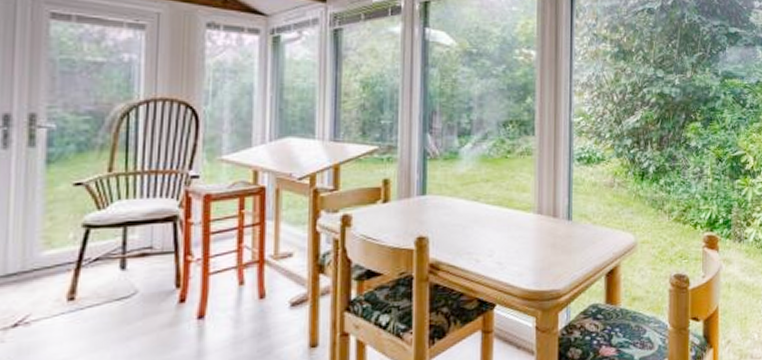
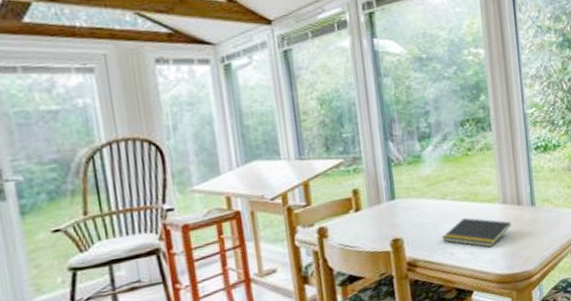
notepad: none [469,224,544,259] -> present [442,218,511,248]

